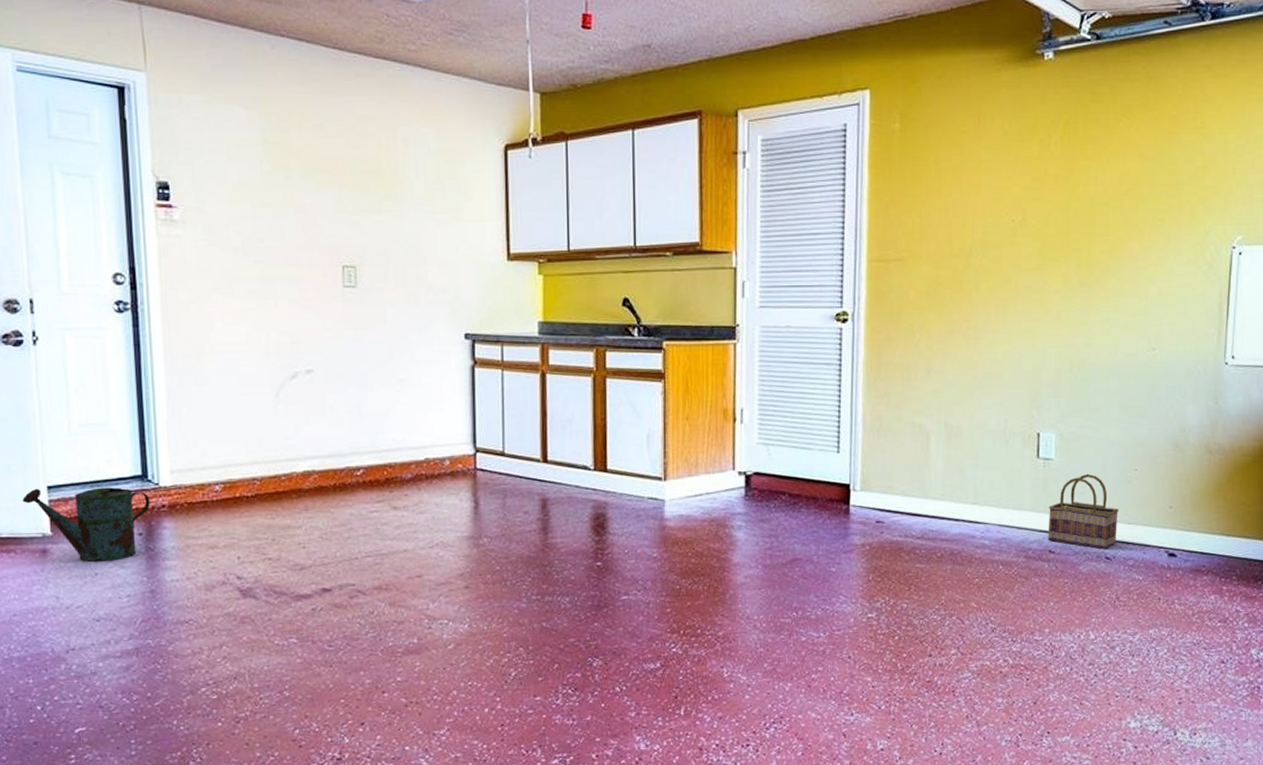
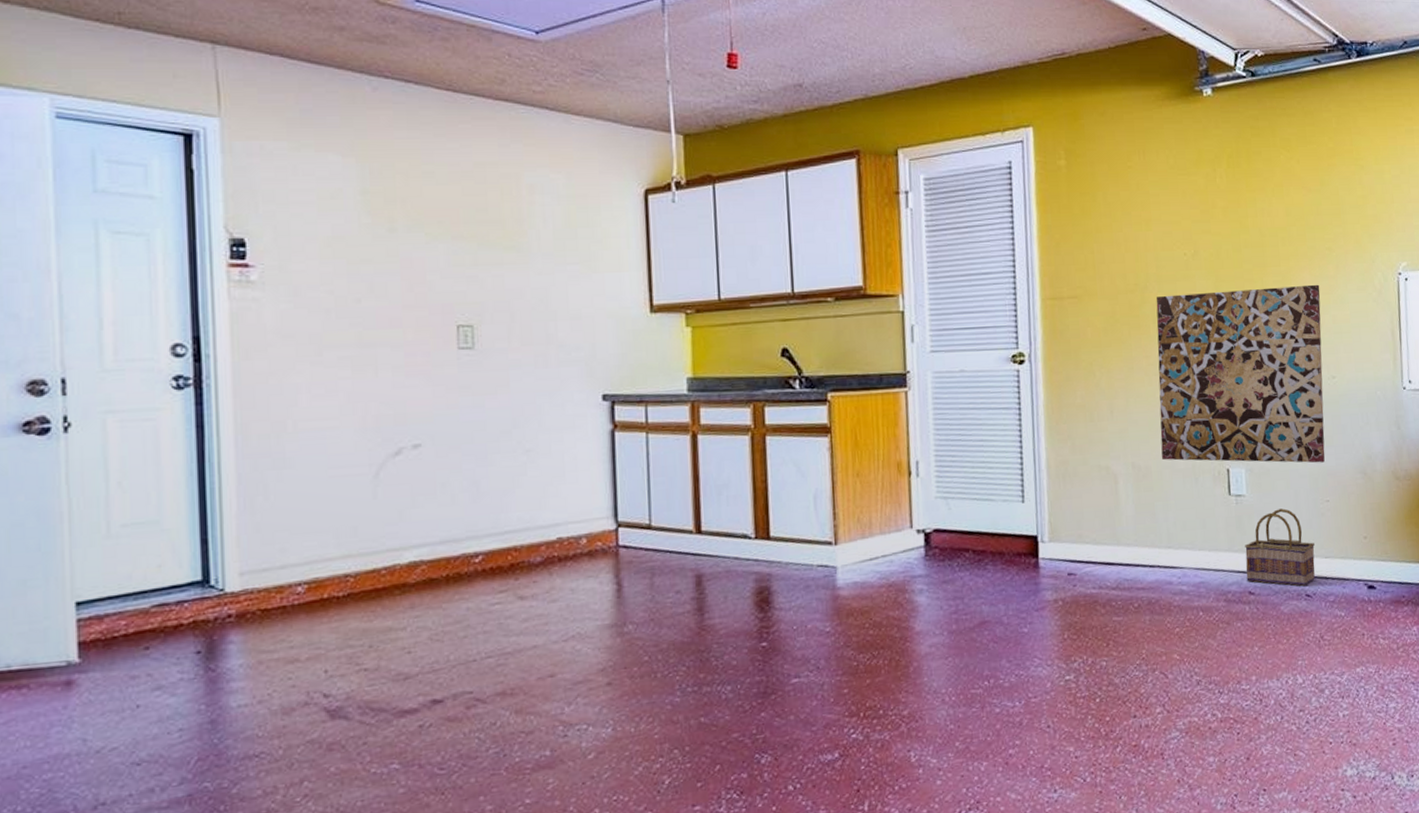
watering can: present [22,487,150,562] -> none [41,597,212,692]
wall art: none [973,255,1148,433] -> present [1156,284,1325,463]

